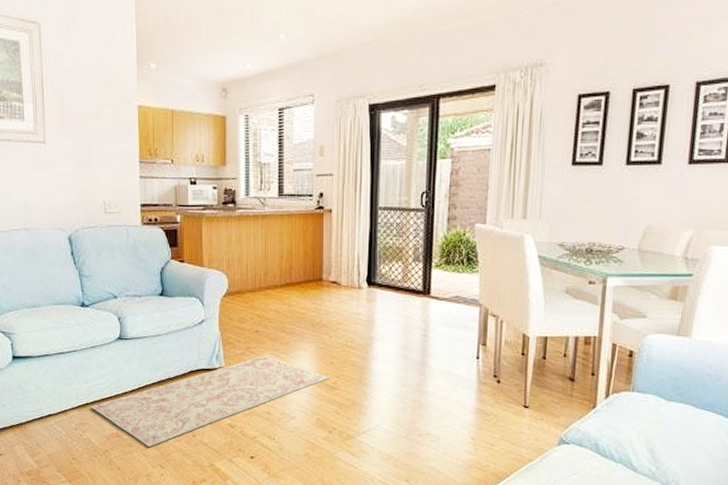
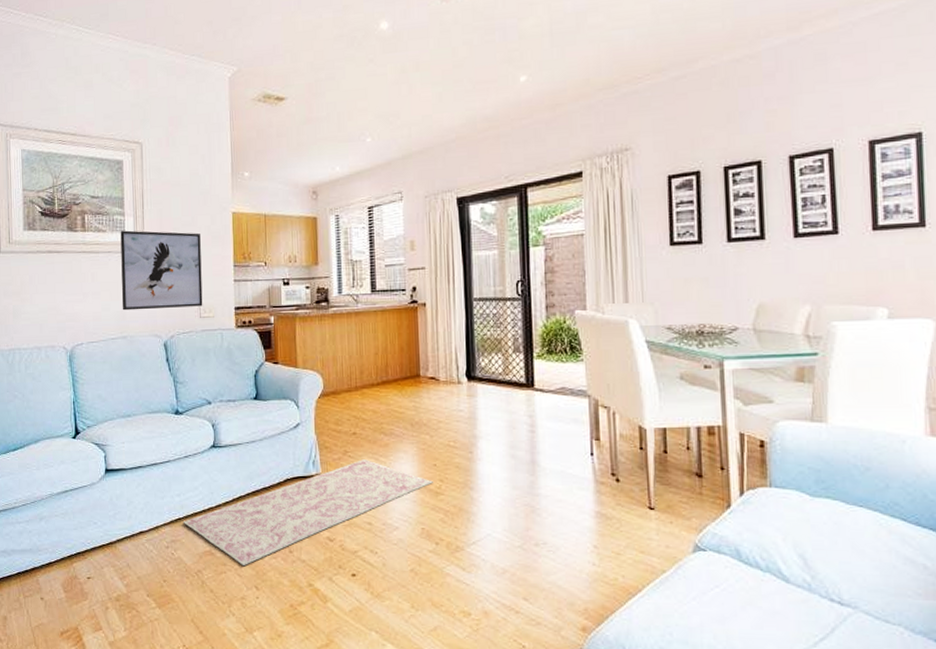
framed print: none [19,118,108,202] -> present [120,230,203,311]

